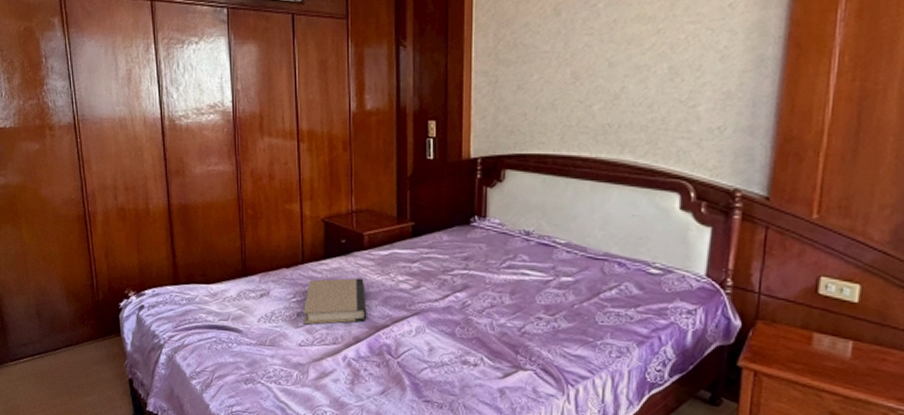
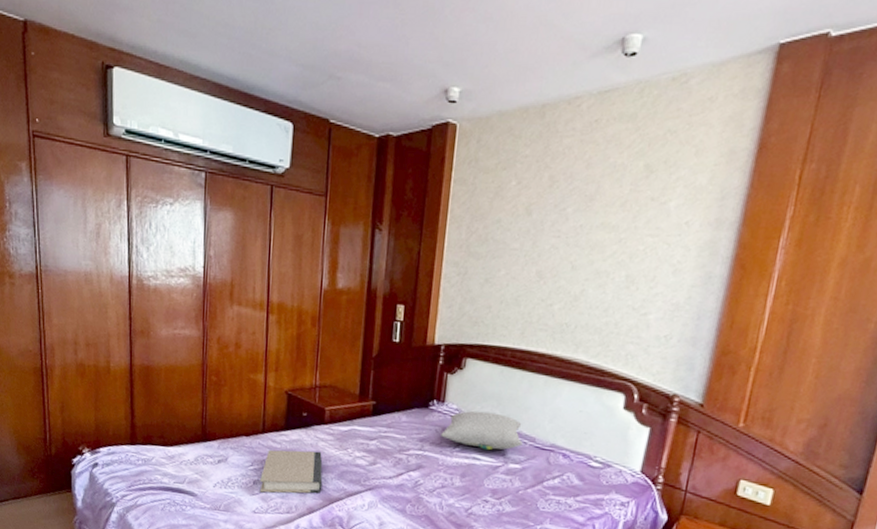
pillow: none [485,223,573,265] -> present [441,410,523,451]

